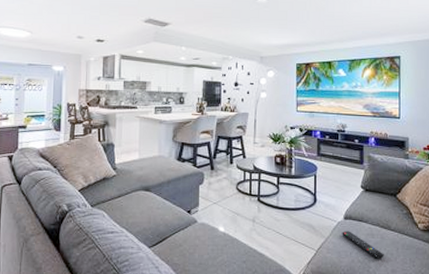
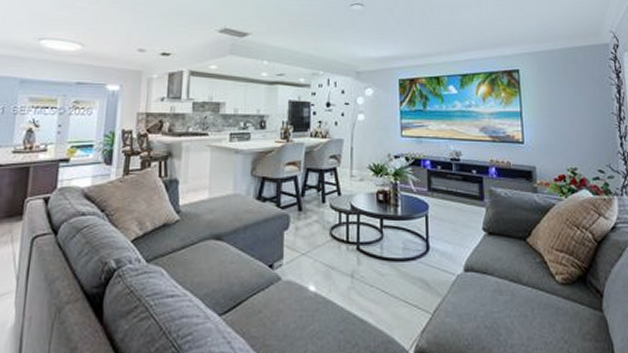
remote control: present [342,231,384,259] -> none [463,287,516,323]

